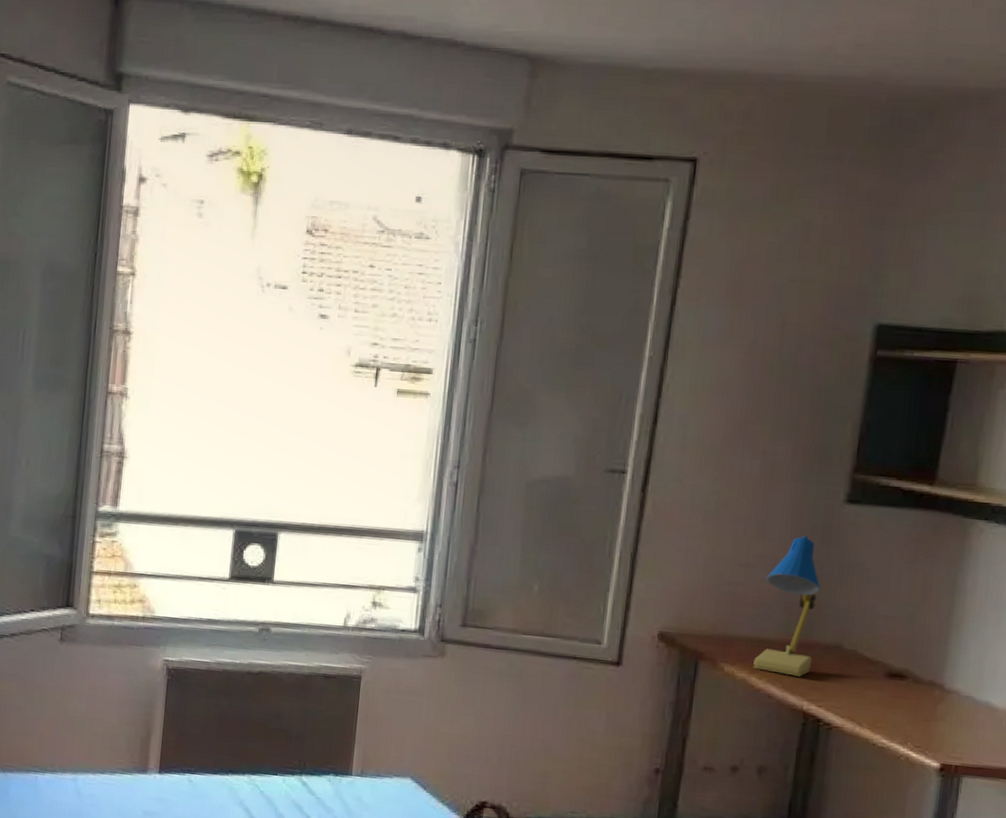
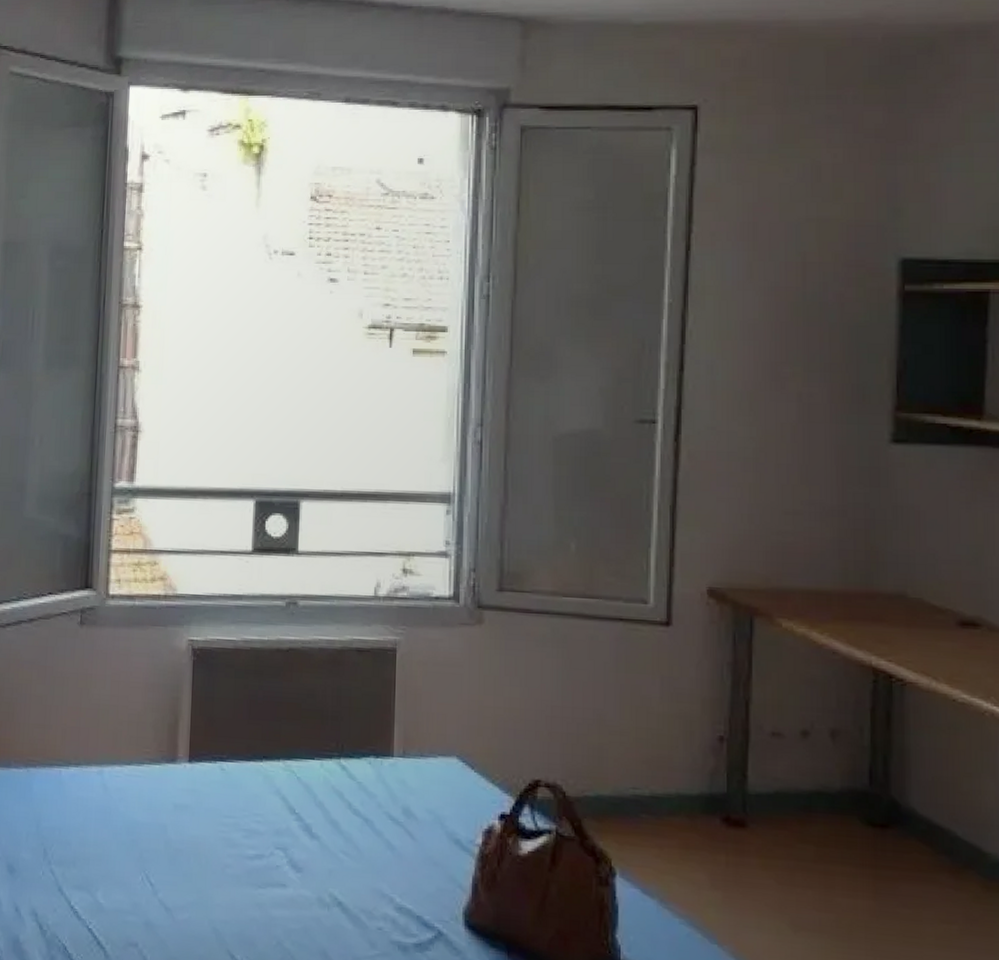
desk lamp: present [753,535,821,677] -> none [813,479,876,630]

